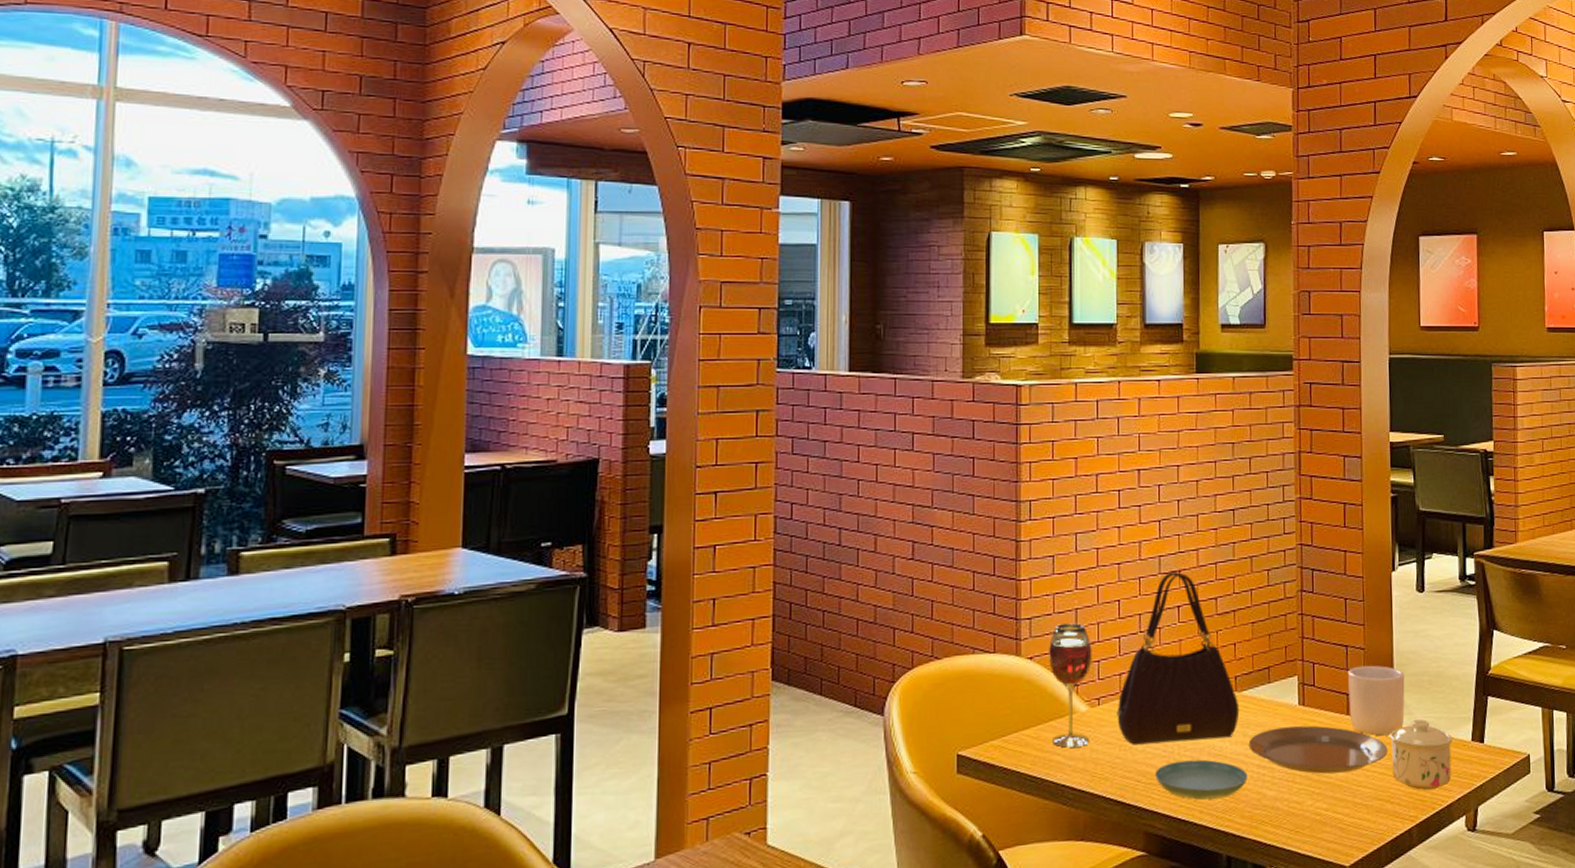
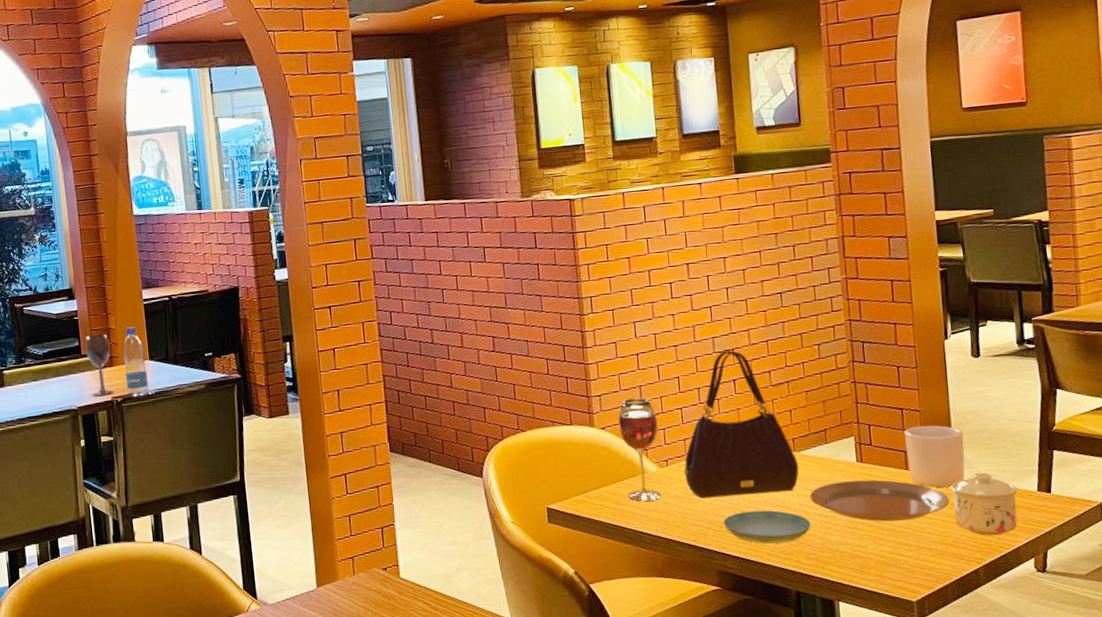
wine glass: none [370,508,408,594] -> present [84,333,115,397]
bottle: none [423,502,457,600] -> present [122,327,149,400]

